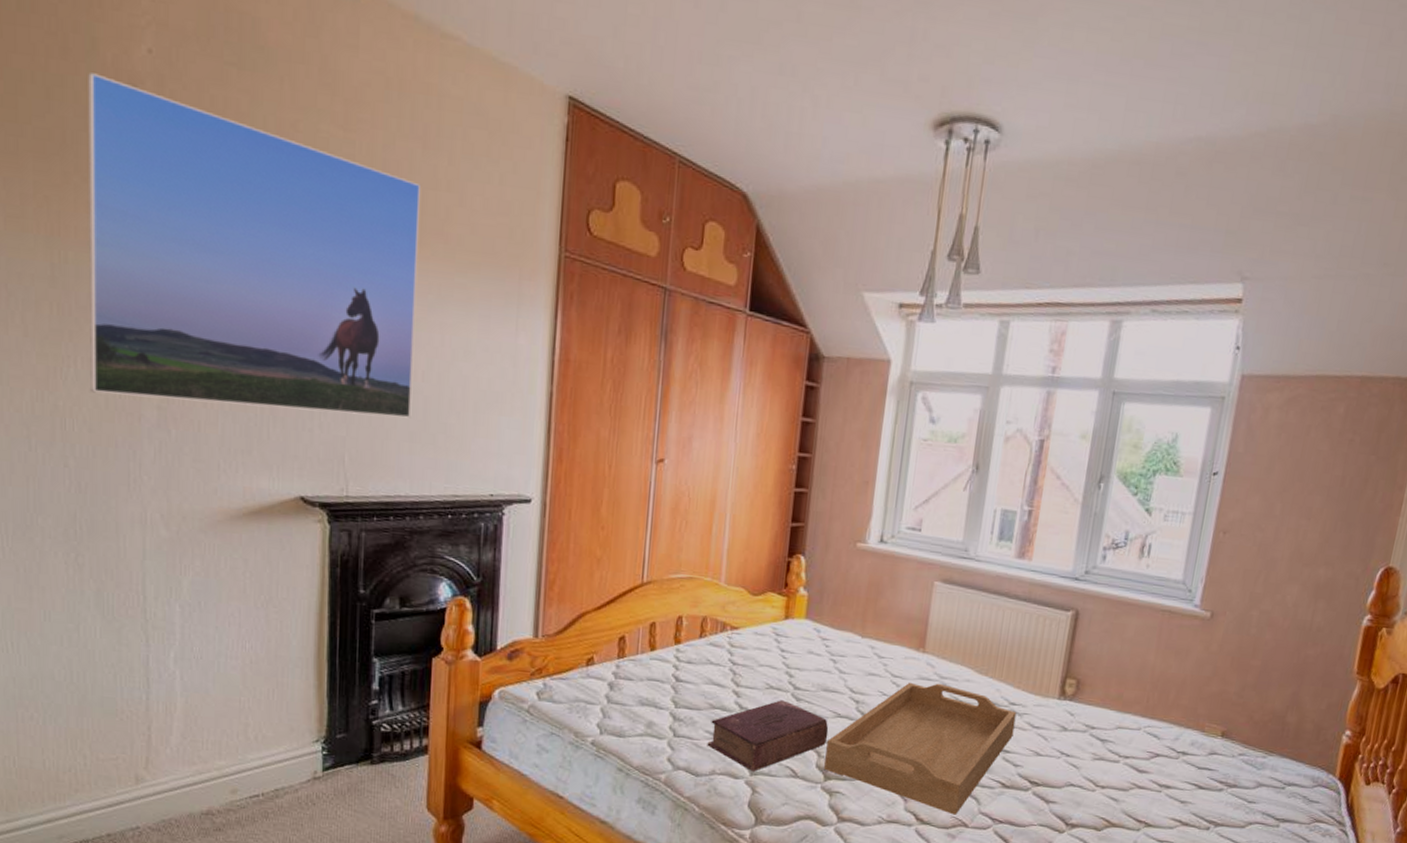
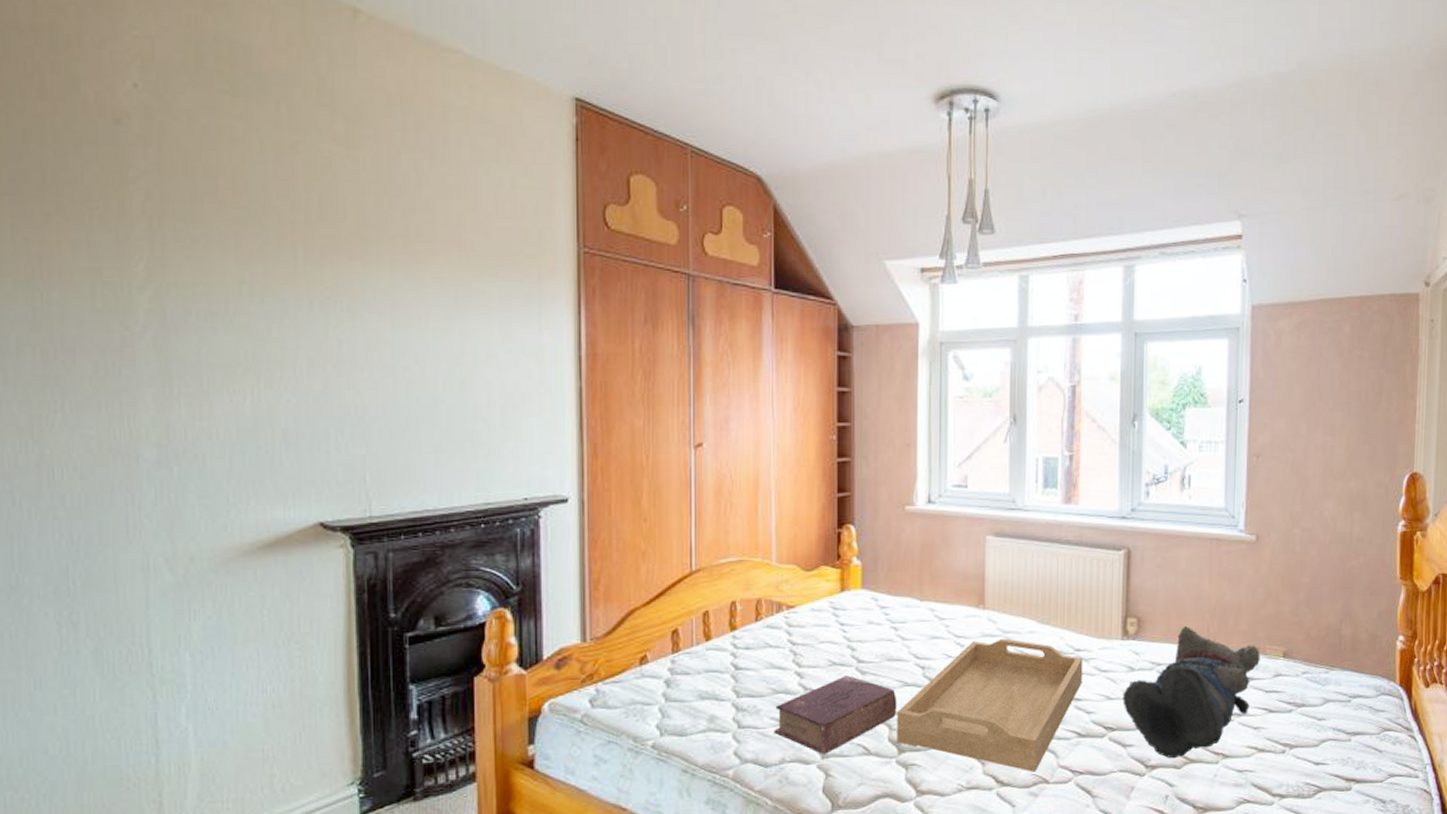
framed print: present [88,73,422,418] -> none [69,111,435,437]
teddy bear: none [1051,694,1199,821] -> present [1122,626,1260,759]

